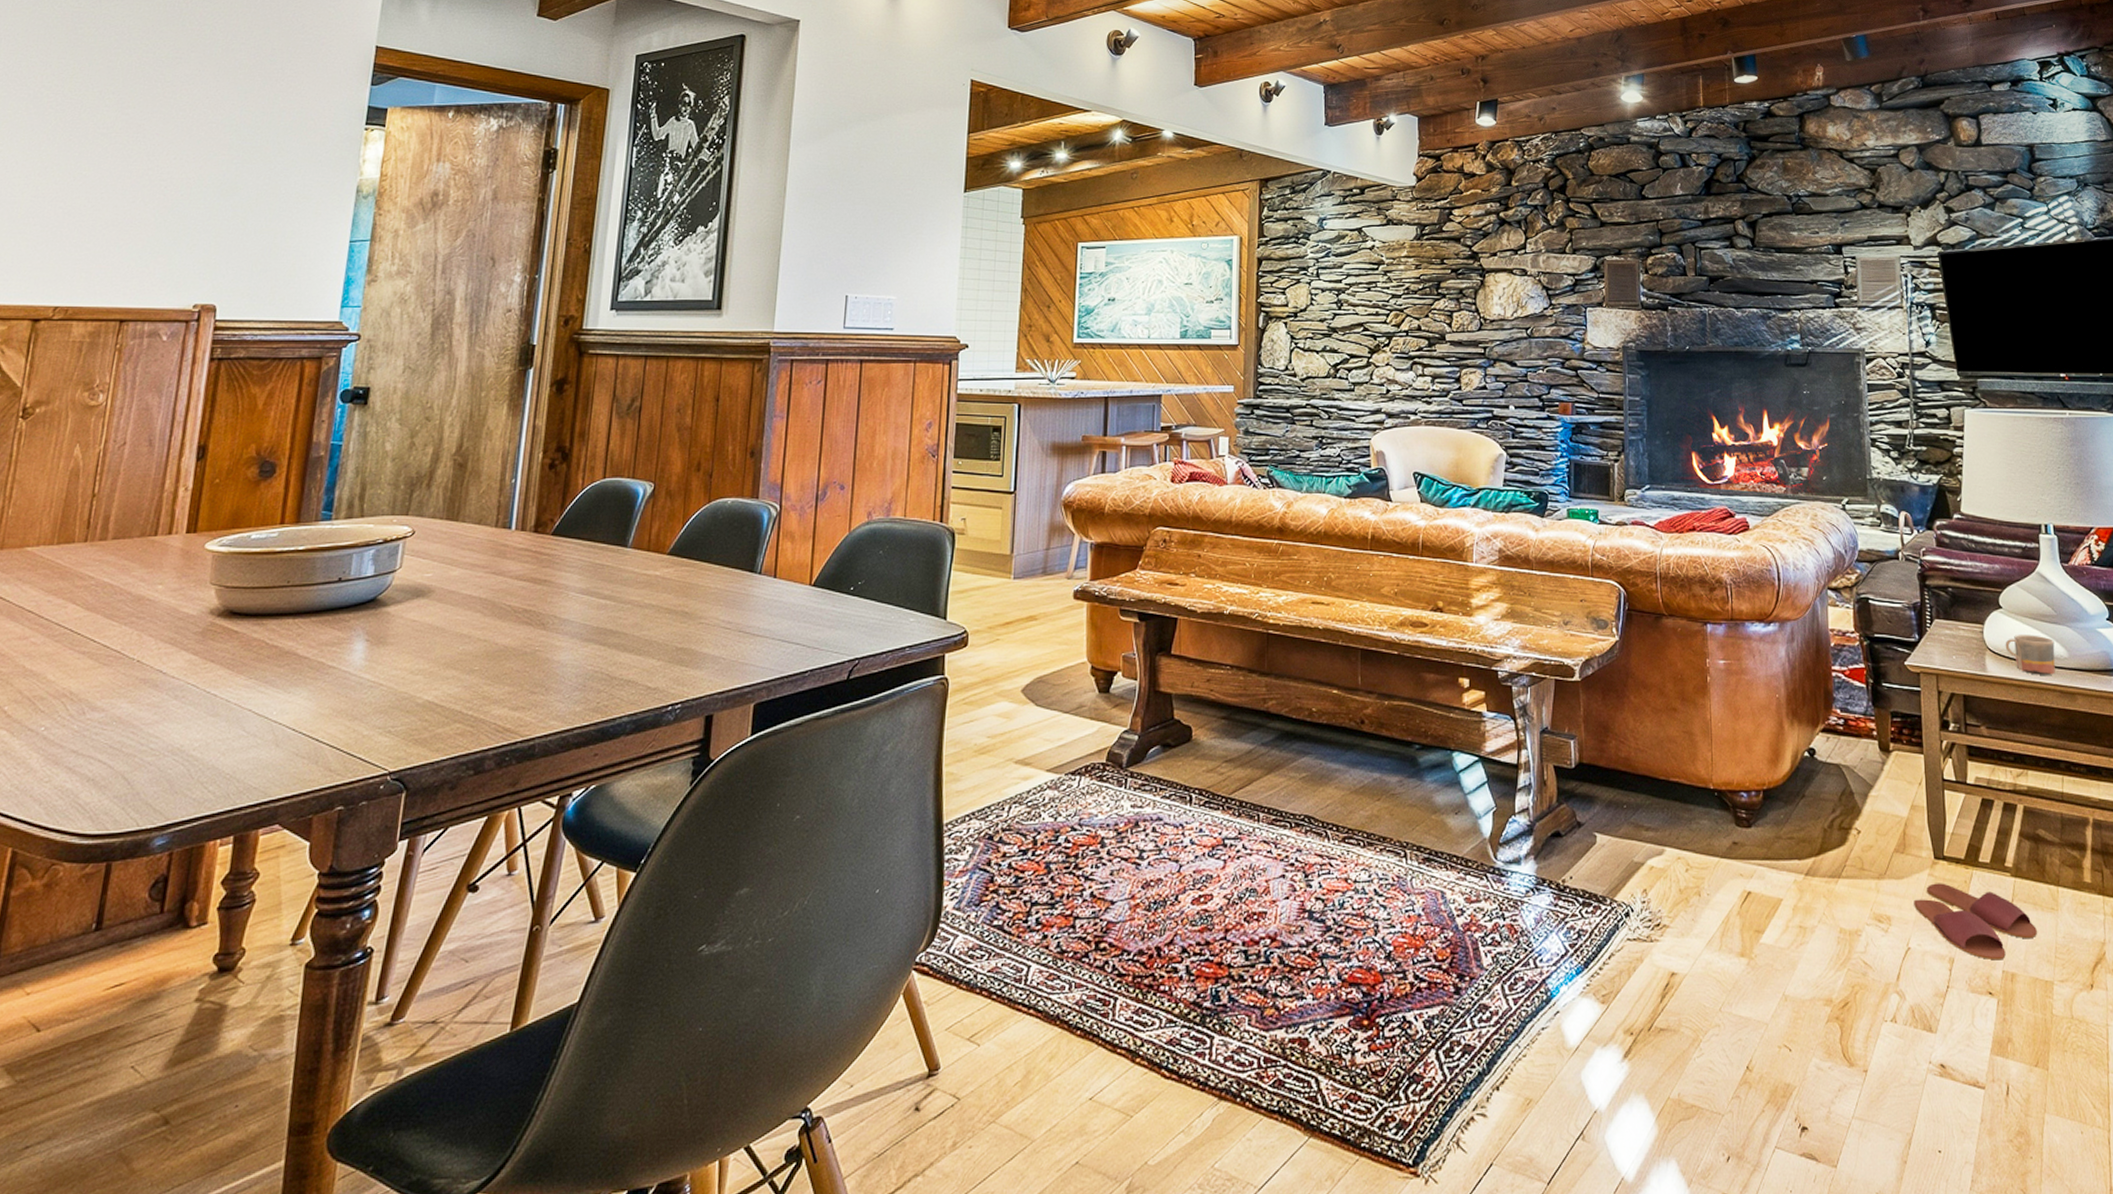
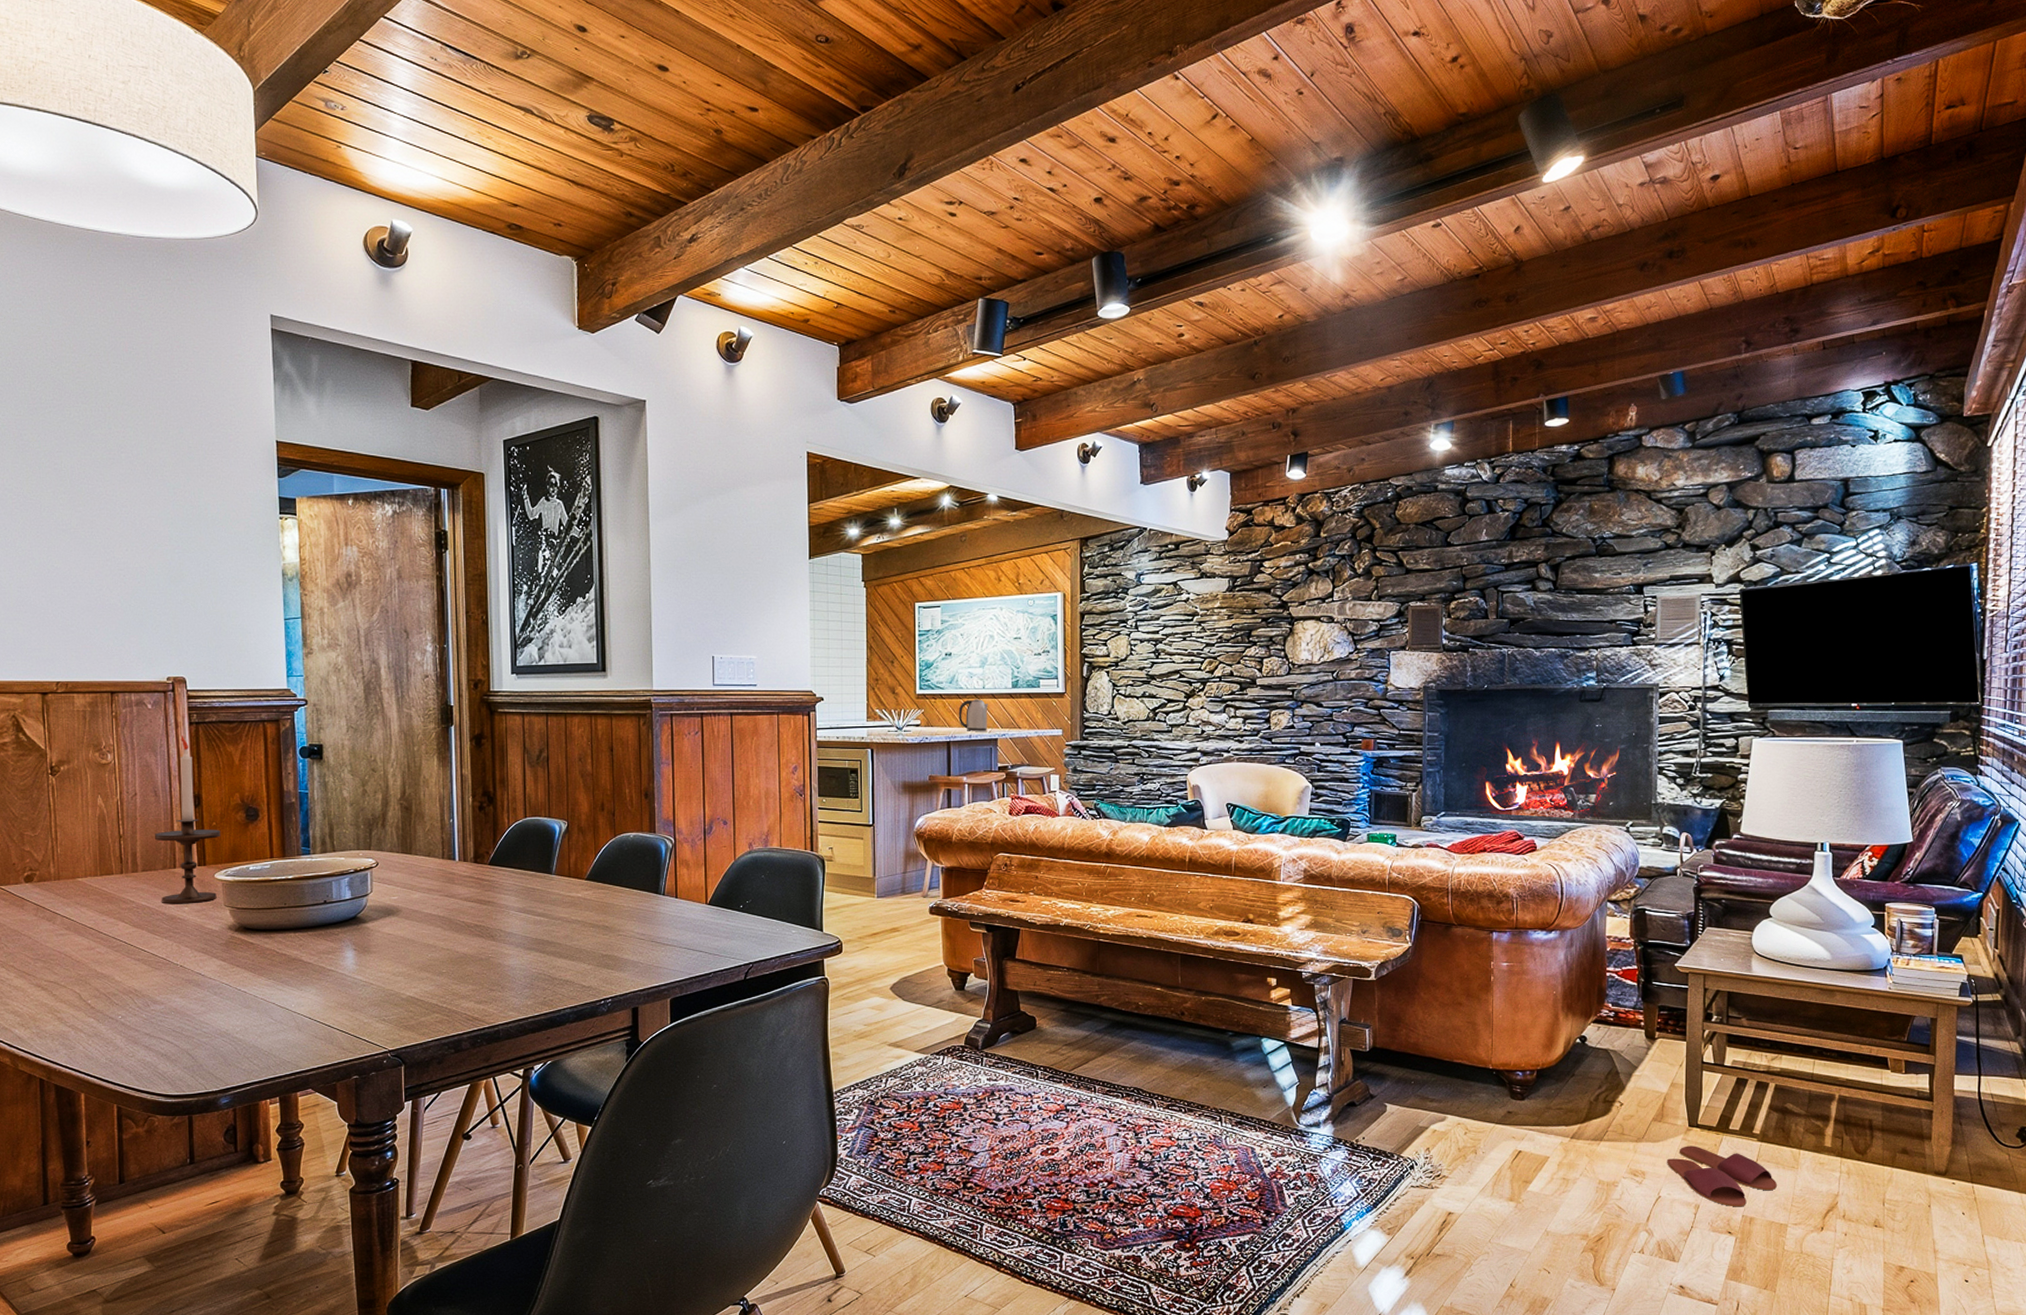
candlestick: none [130,373,224,582] -> present [155,735,221,904]
kettle: none [1119,350,1153,386] -> present [958,699,988,731]
mug: present [2005,635,2055,675] -> none [1771,940,1819,975]

